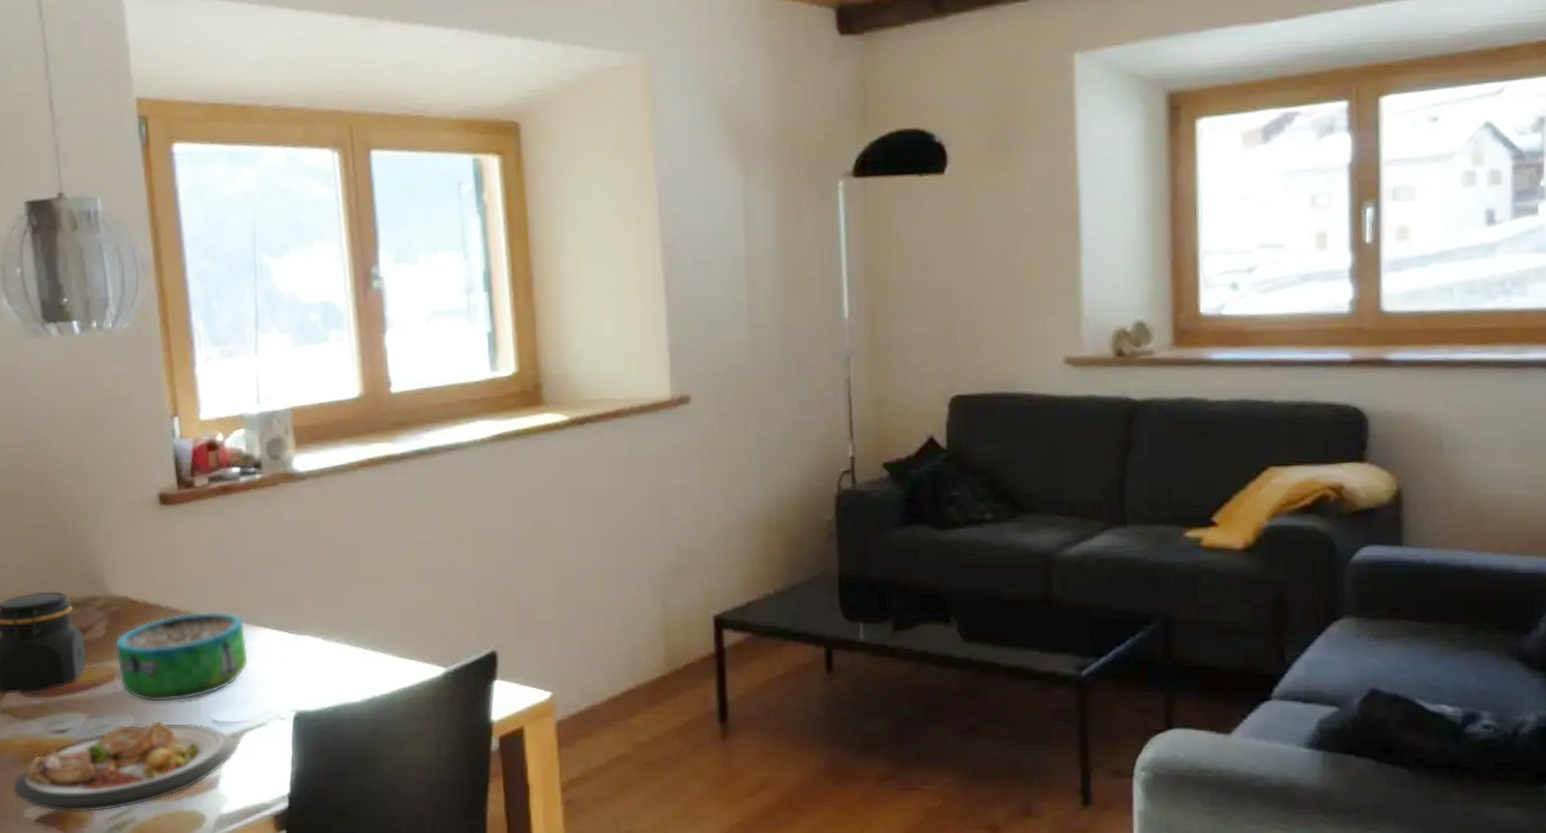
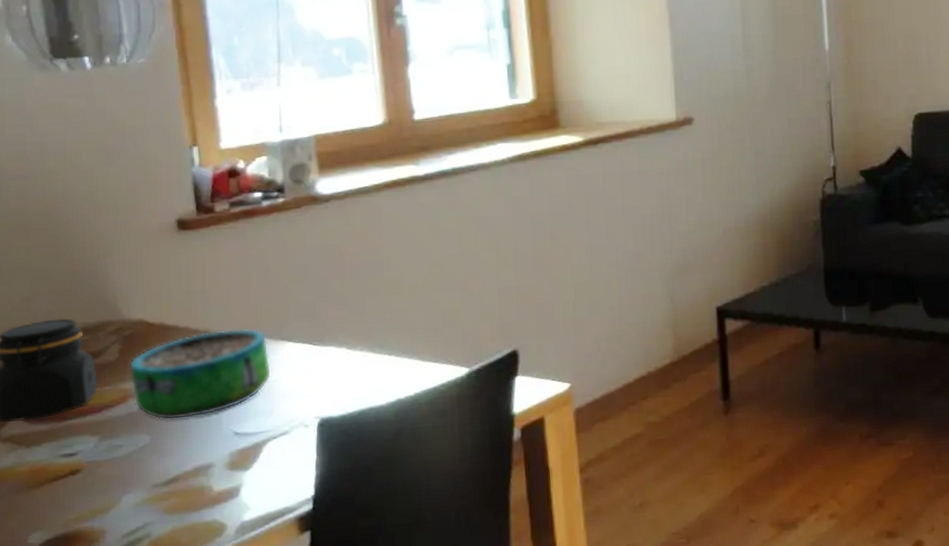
plate: present [12,721,237,812] -> none [14,437,259,535]

